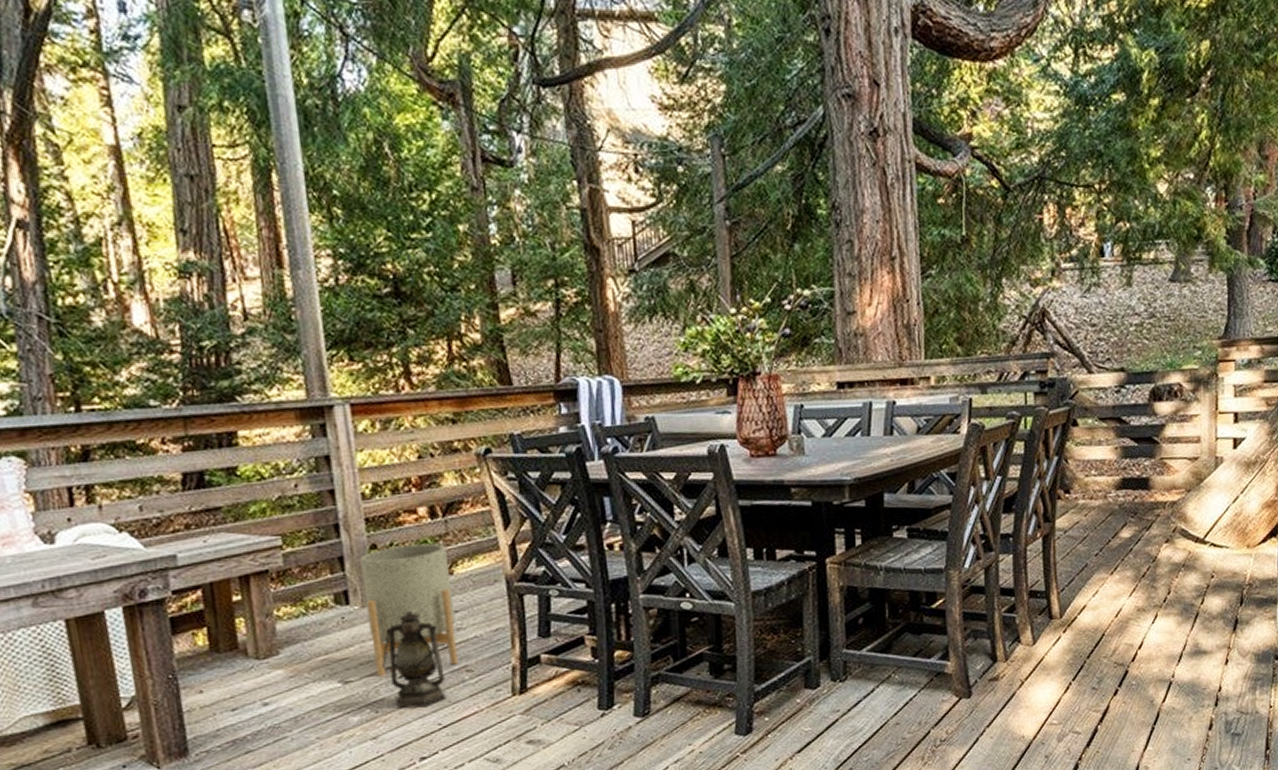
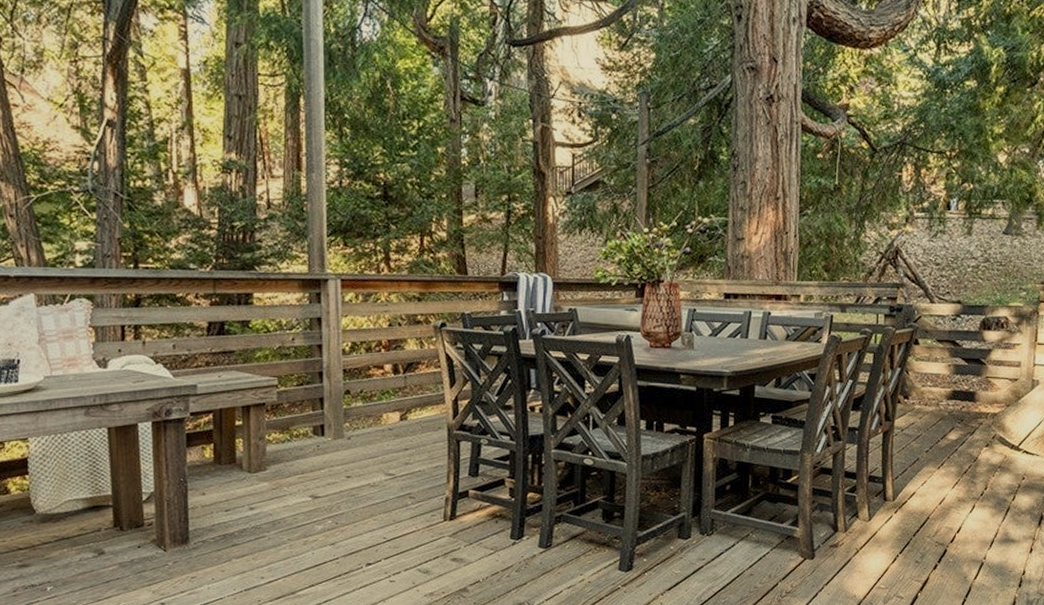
planter: present [360,543,458,677] -> none [336,393,405,495]
lantern: present [381,611,446,710] -> none [344,446,393,523]

